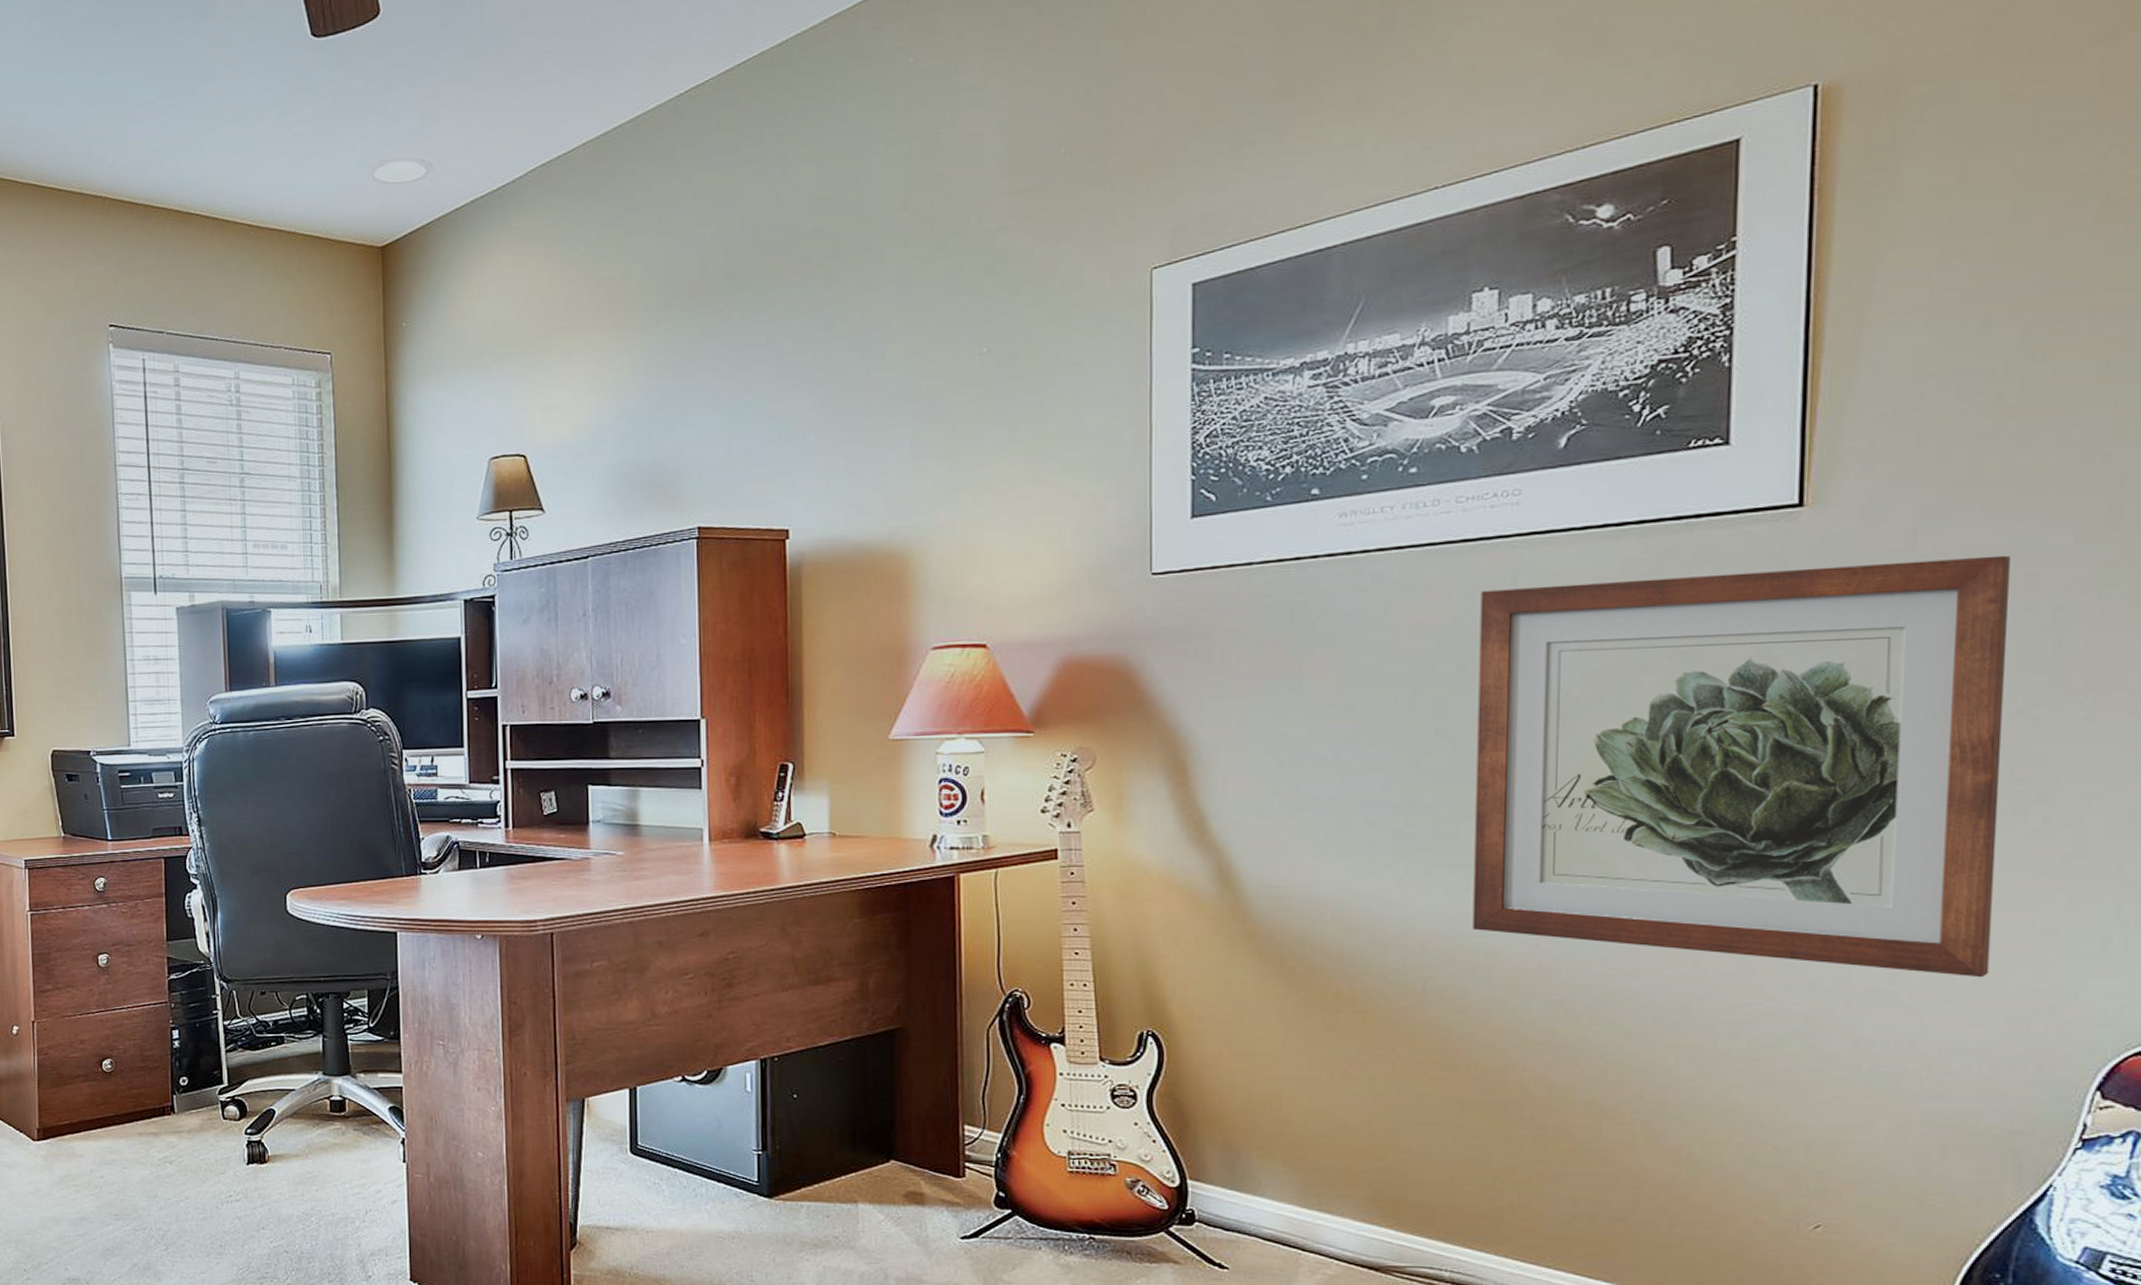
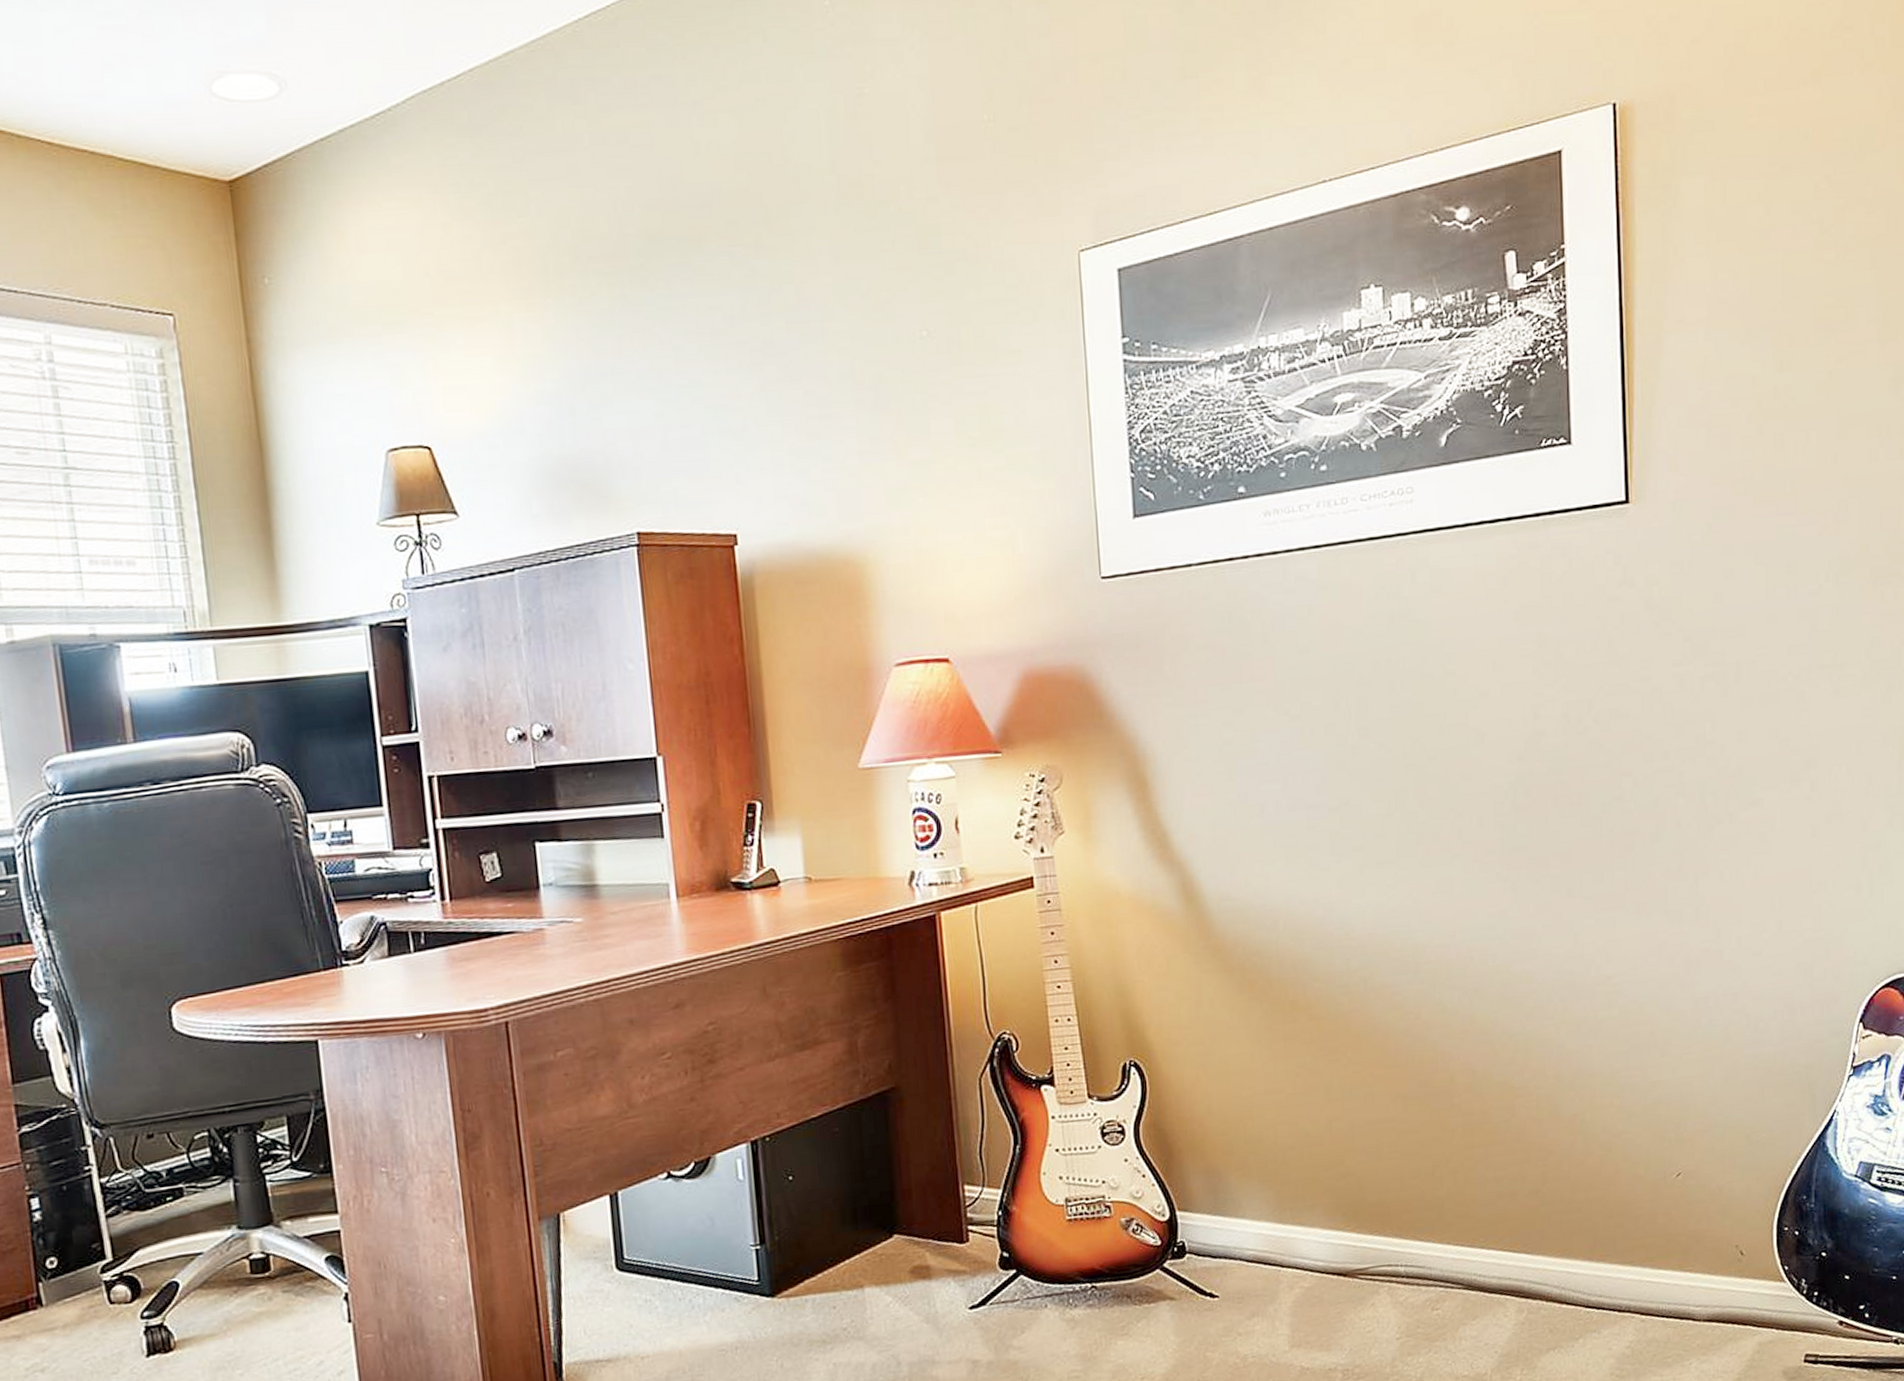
wall art: present [1472,555,2012,978] -> none [1387,546,1784,932]

